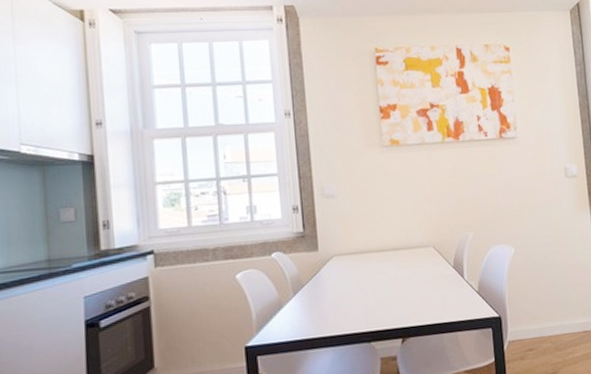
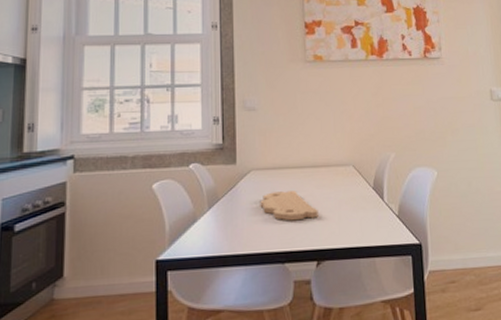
cutting board: none [344,273,402,303] -> present [260,191,318,221]

